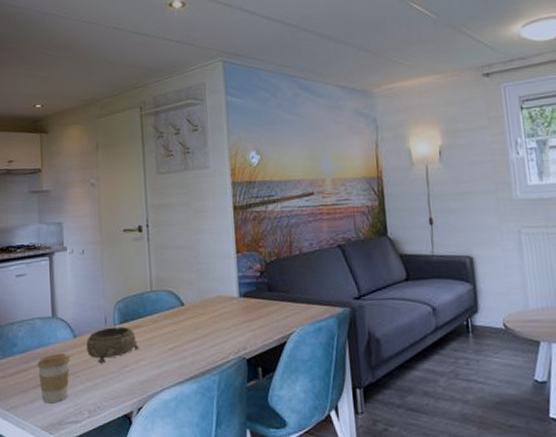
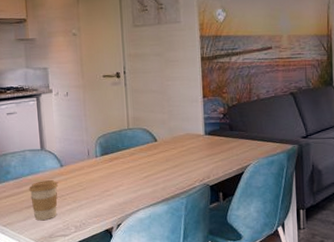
decorative bowl: present [86,326,139,363] -> none [71,158,118,188]

